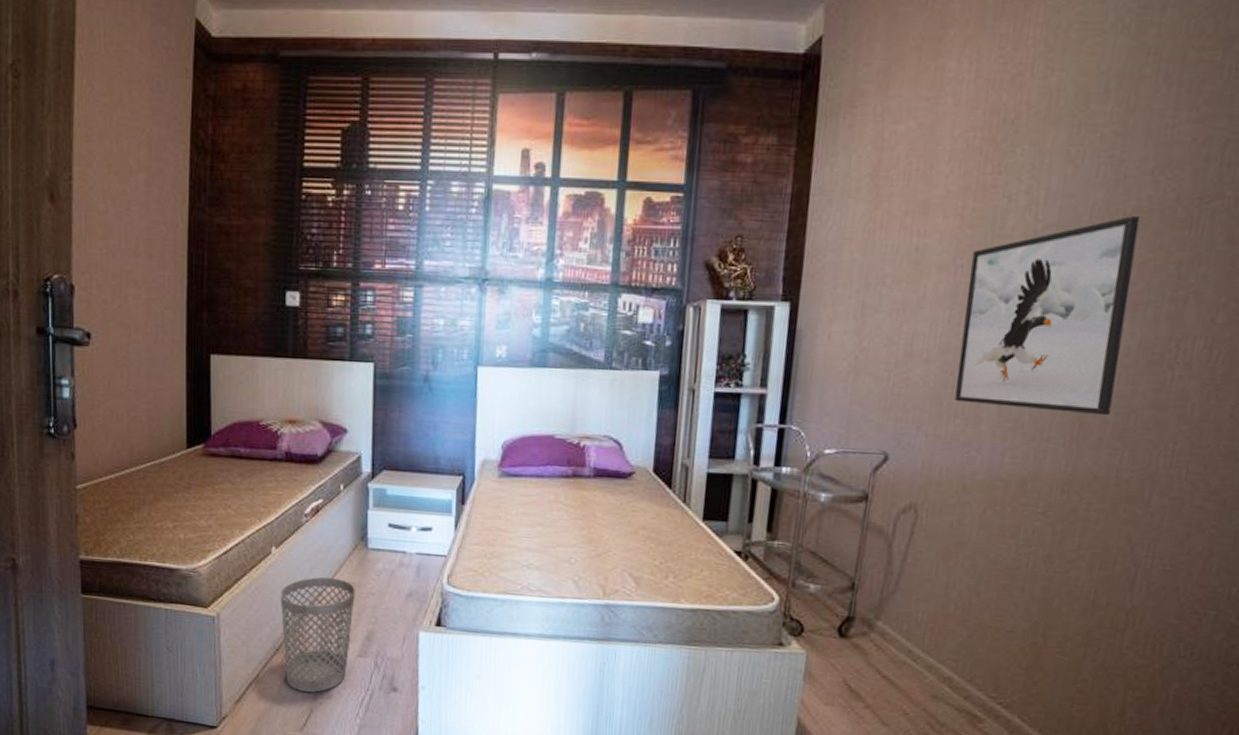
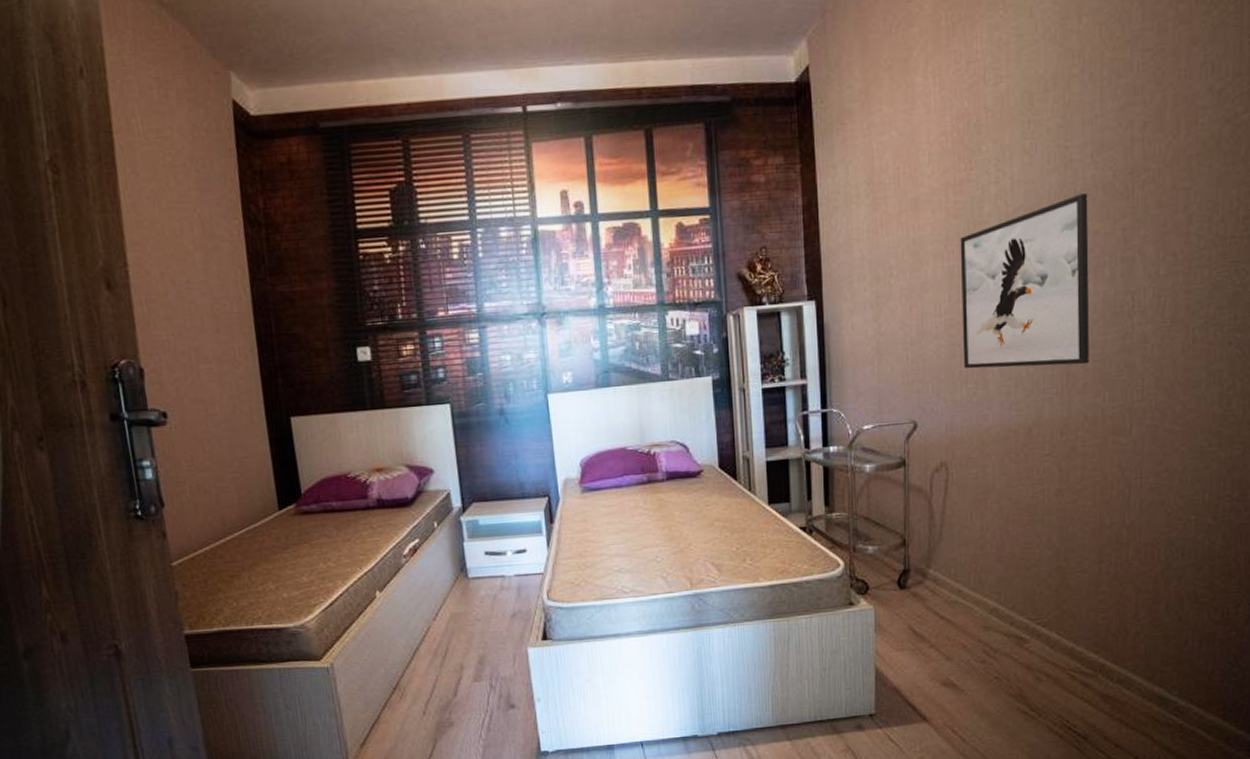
wastebasket: present [280,577,355,693] -> none [389,611,465,724]

